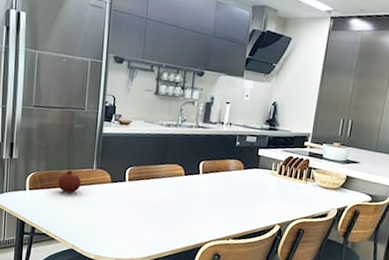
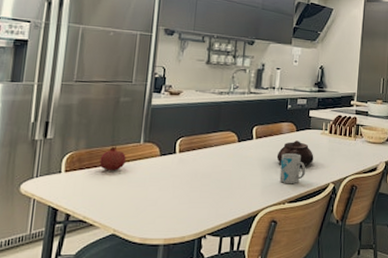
teapot: none [222,179,261,205] -> present [276,141,314,166]
mug: none [224,190,252,222] -> present [279,153,306,184]

